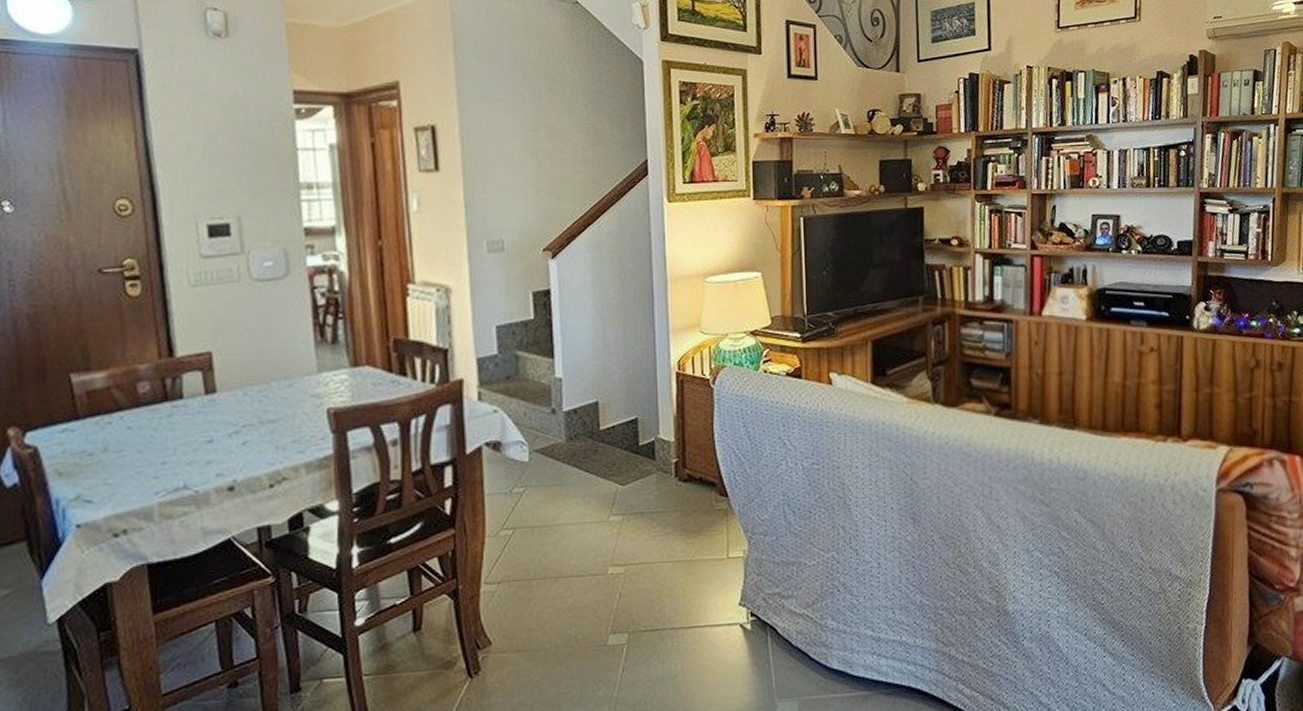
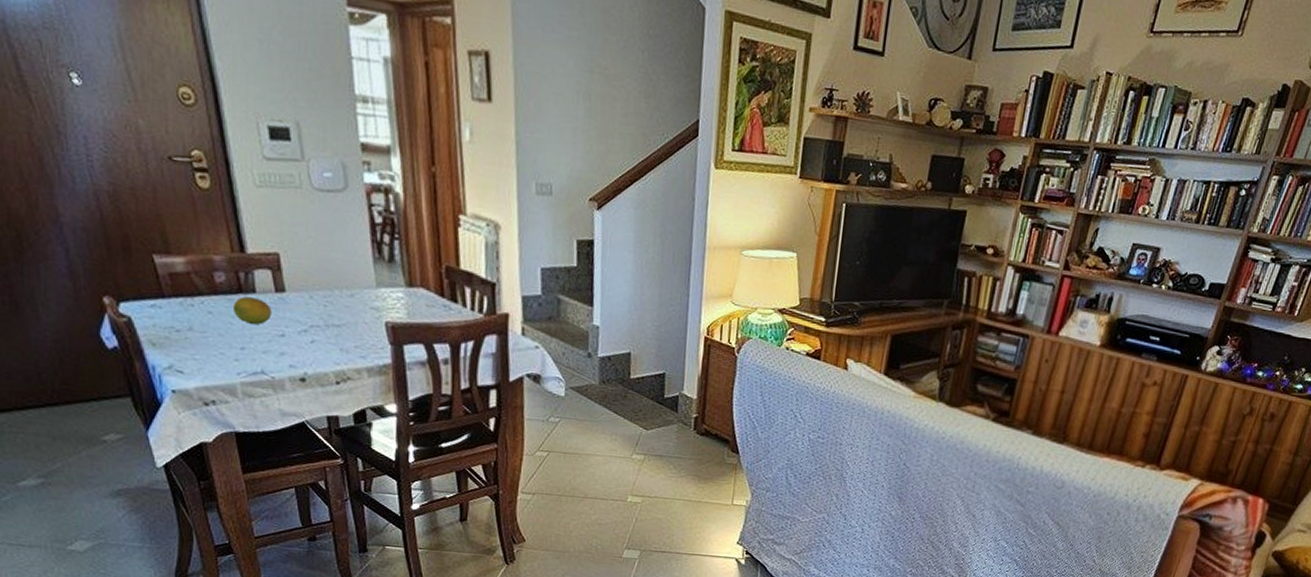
fruit: none [155,403,200,435] -> present [232,296,272,325]

